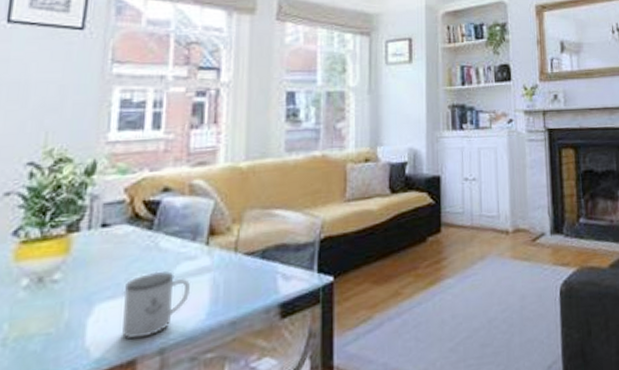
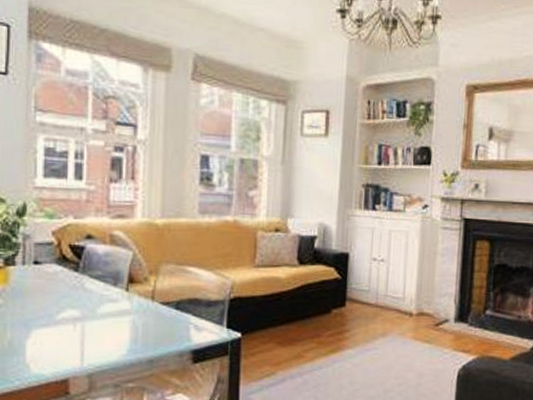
mug: present [122,271,190,339] -> none [55,308,112,363]

